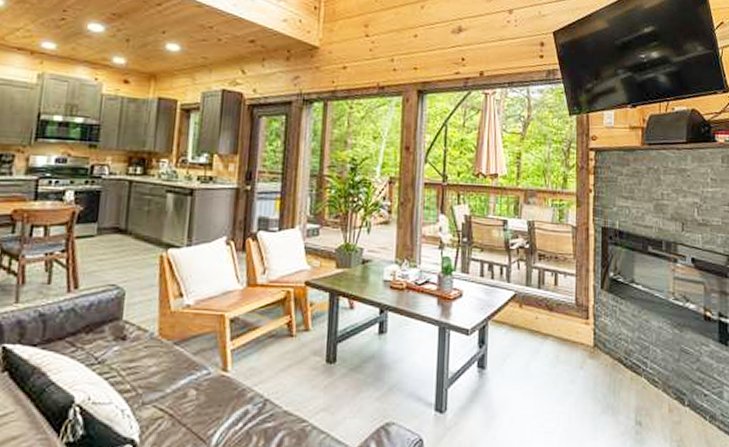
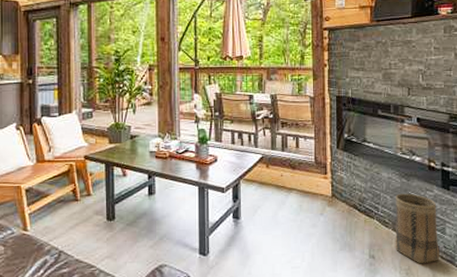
basket: none [665,347,716,435] -> present [395,193,439,264]

